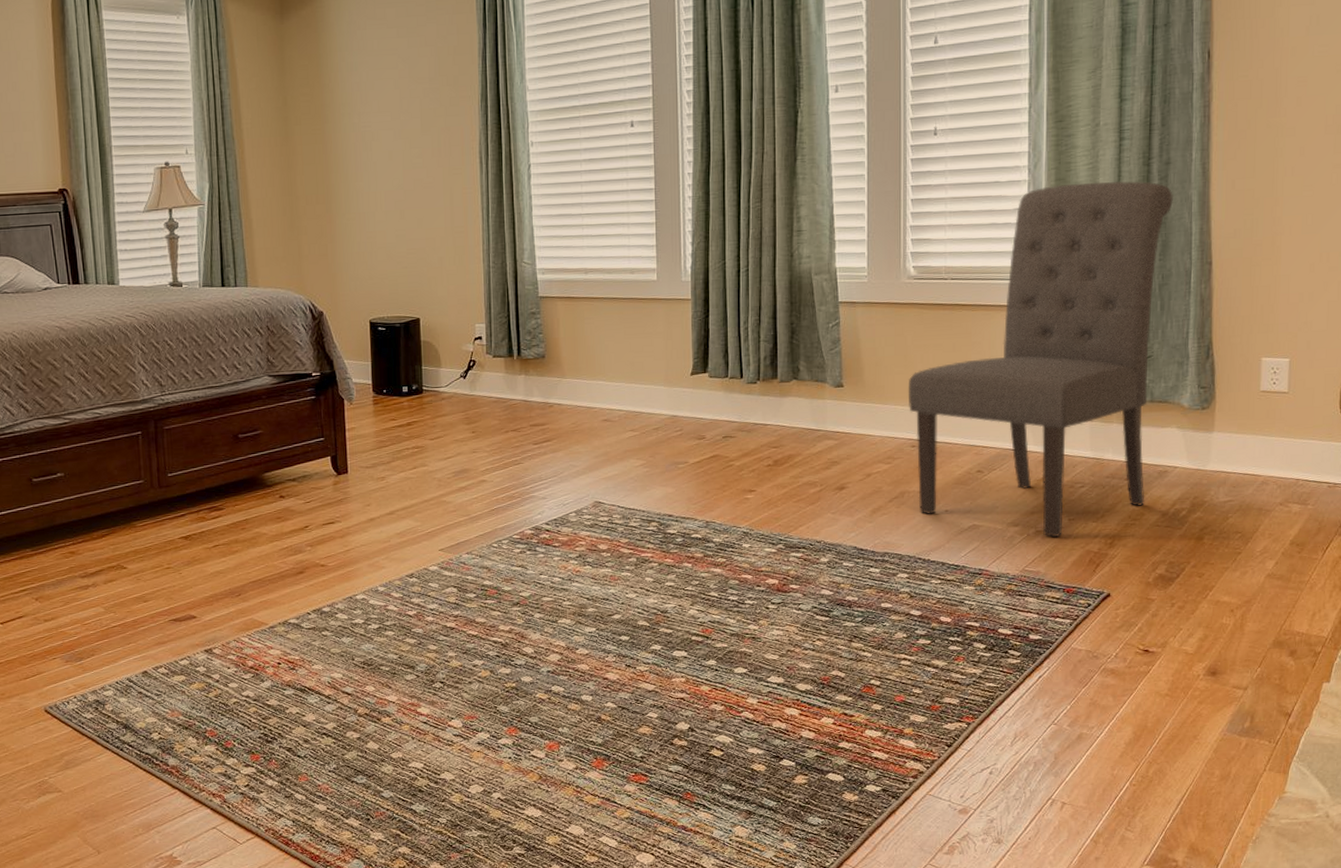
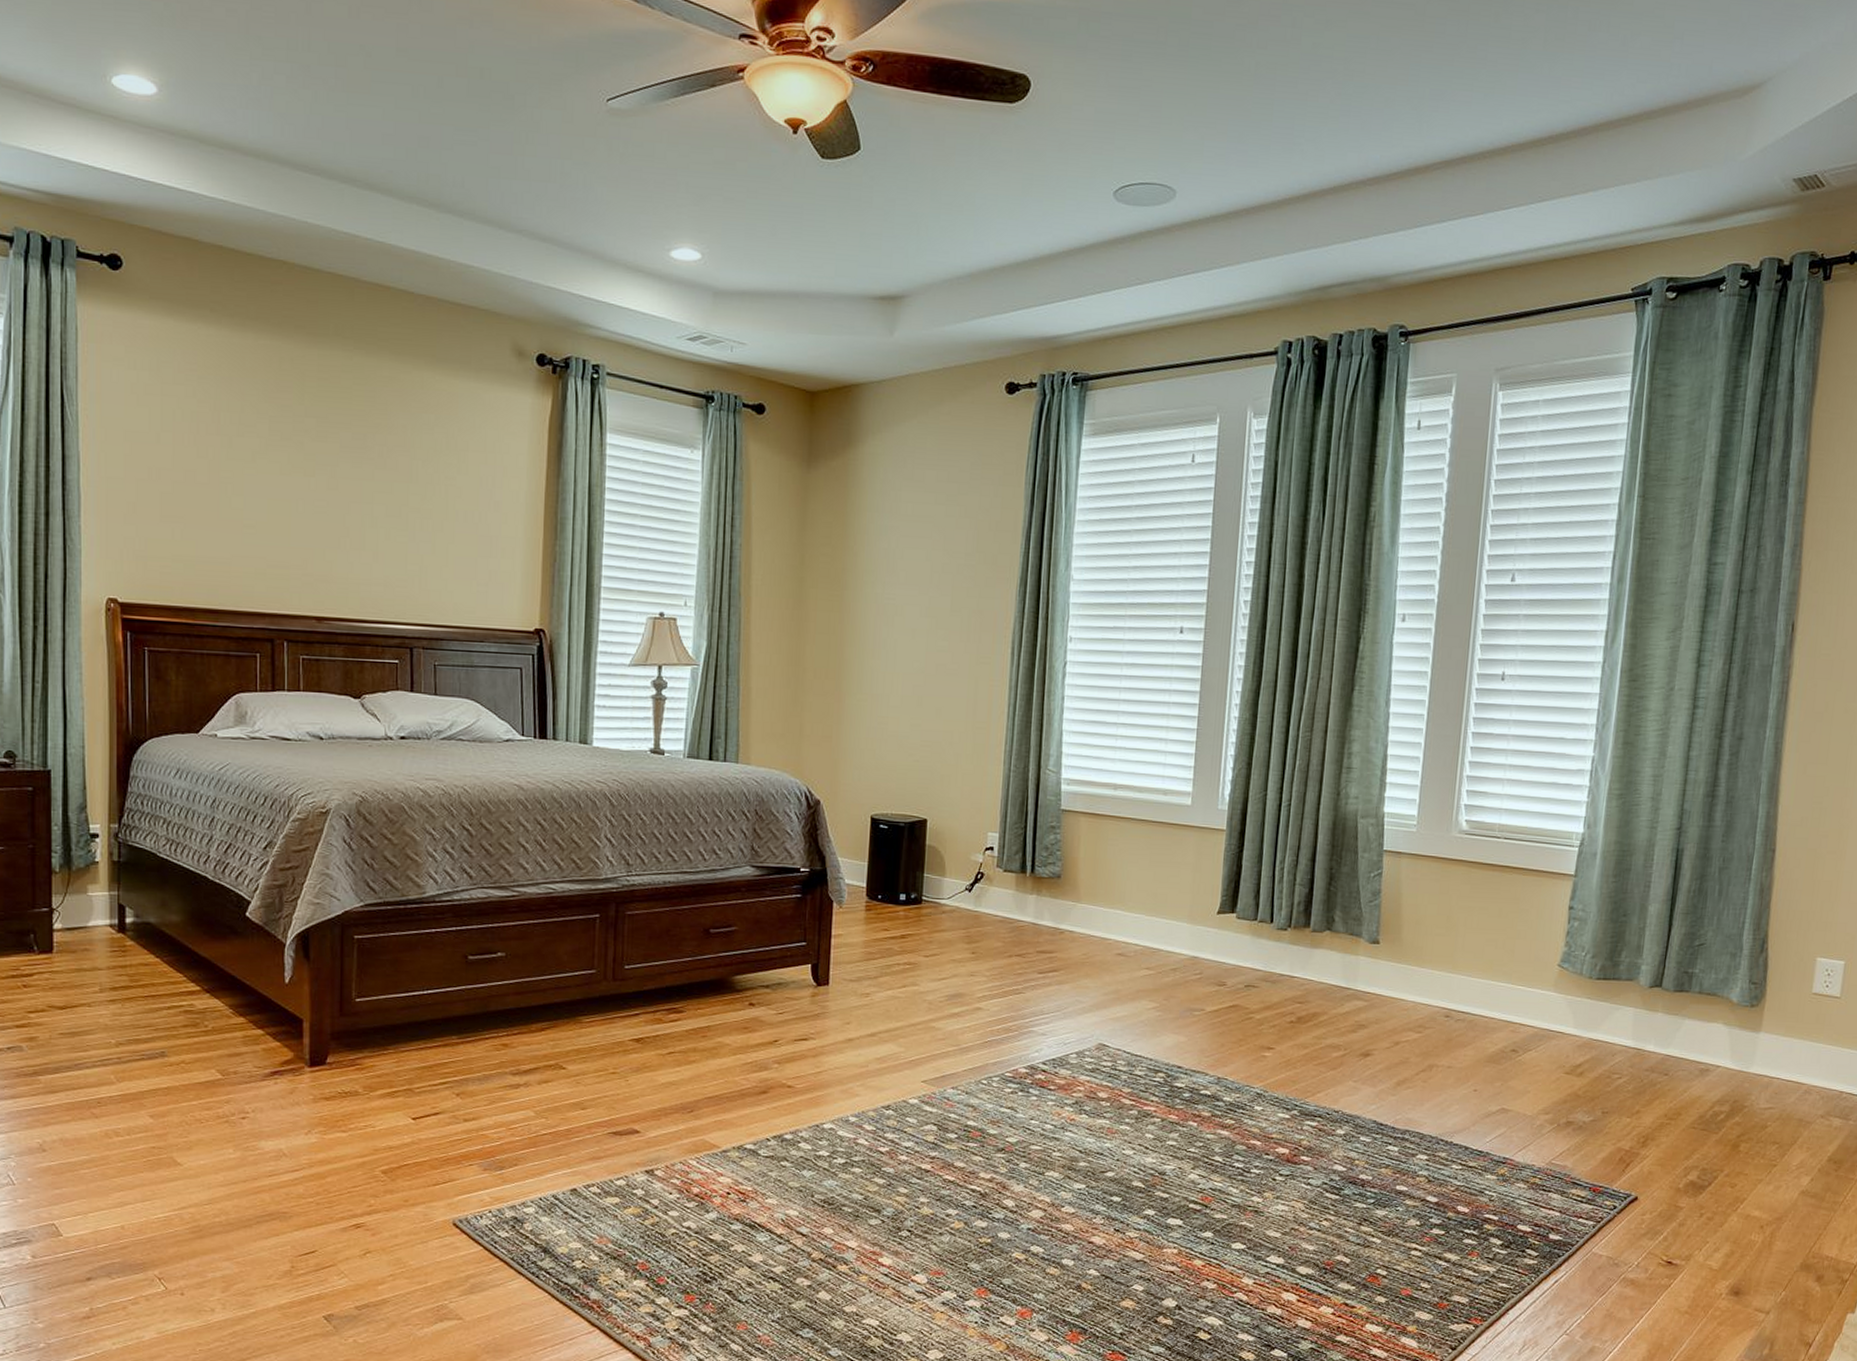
chair: present [908,180,1173,538] -> none [1446,748,1743,1131]

